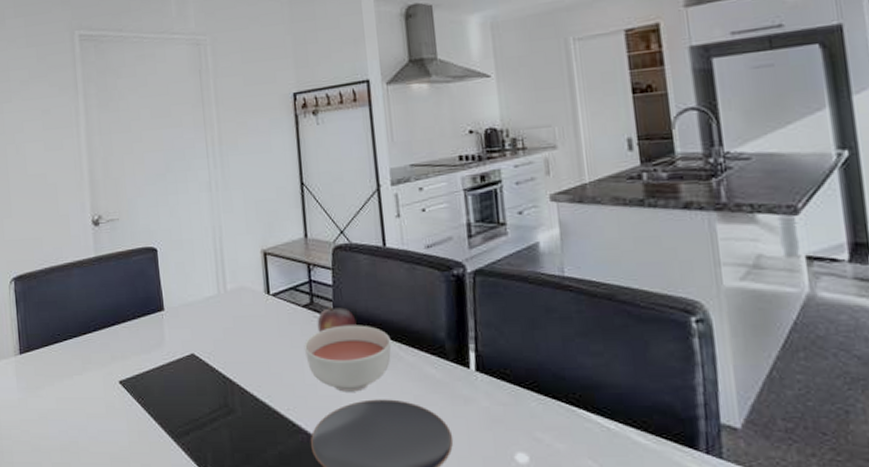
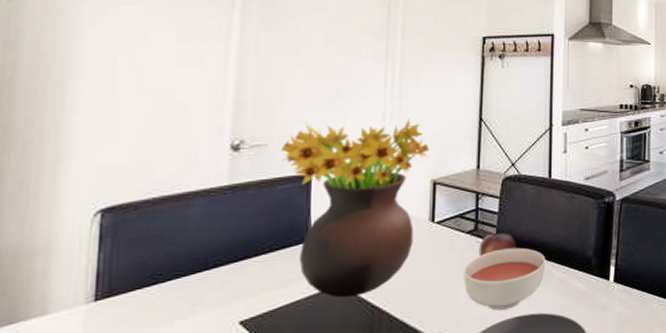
flower arrangement: none [129,187,256,367] -> present [280,119,430,298]

